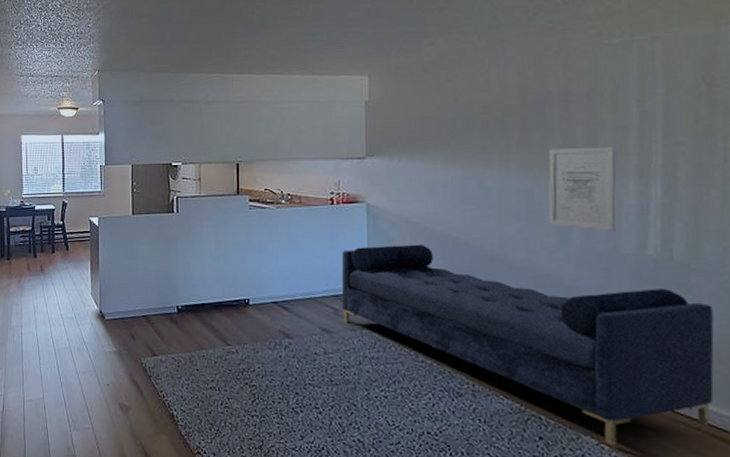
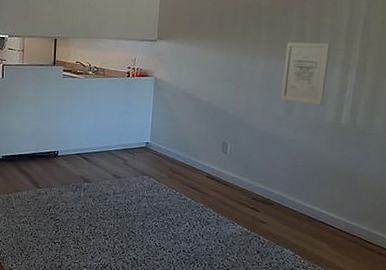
sofa: present [341,244,714,446] -> none [129,110,375,255]

